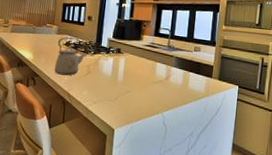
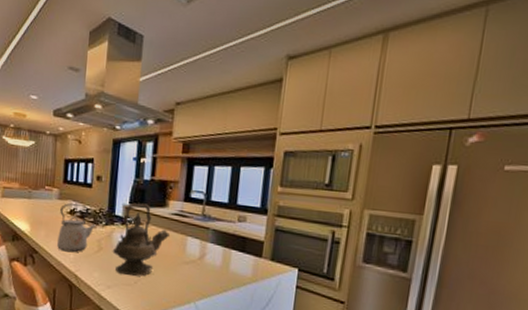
teapot: none [98,37,143,94] -> present [112,202,170,276]

